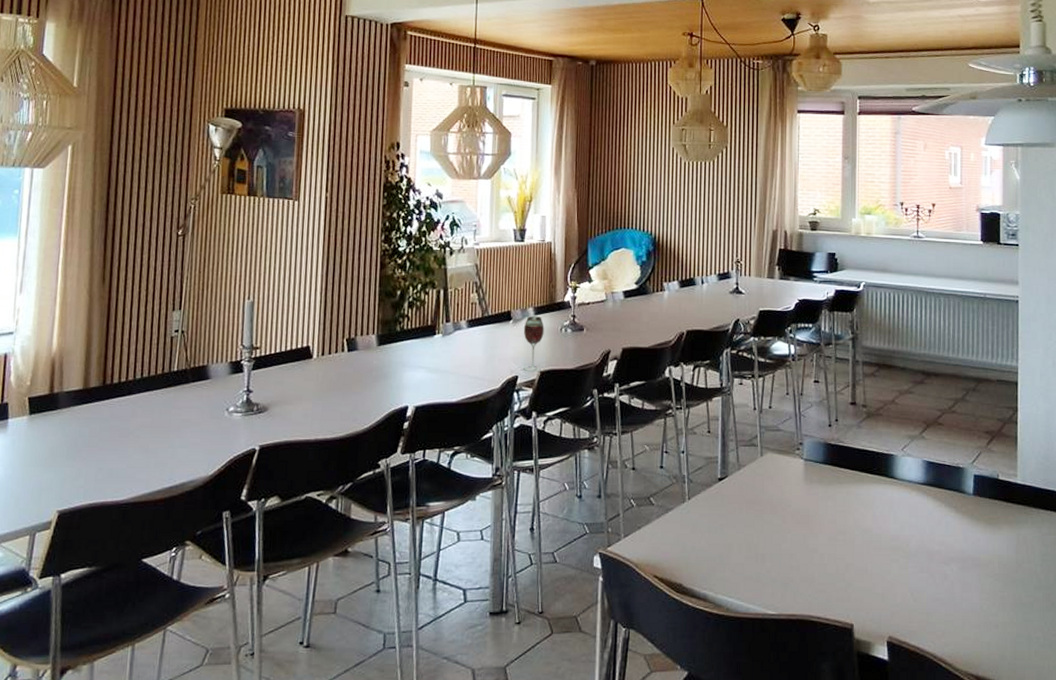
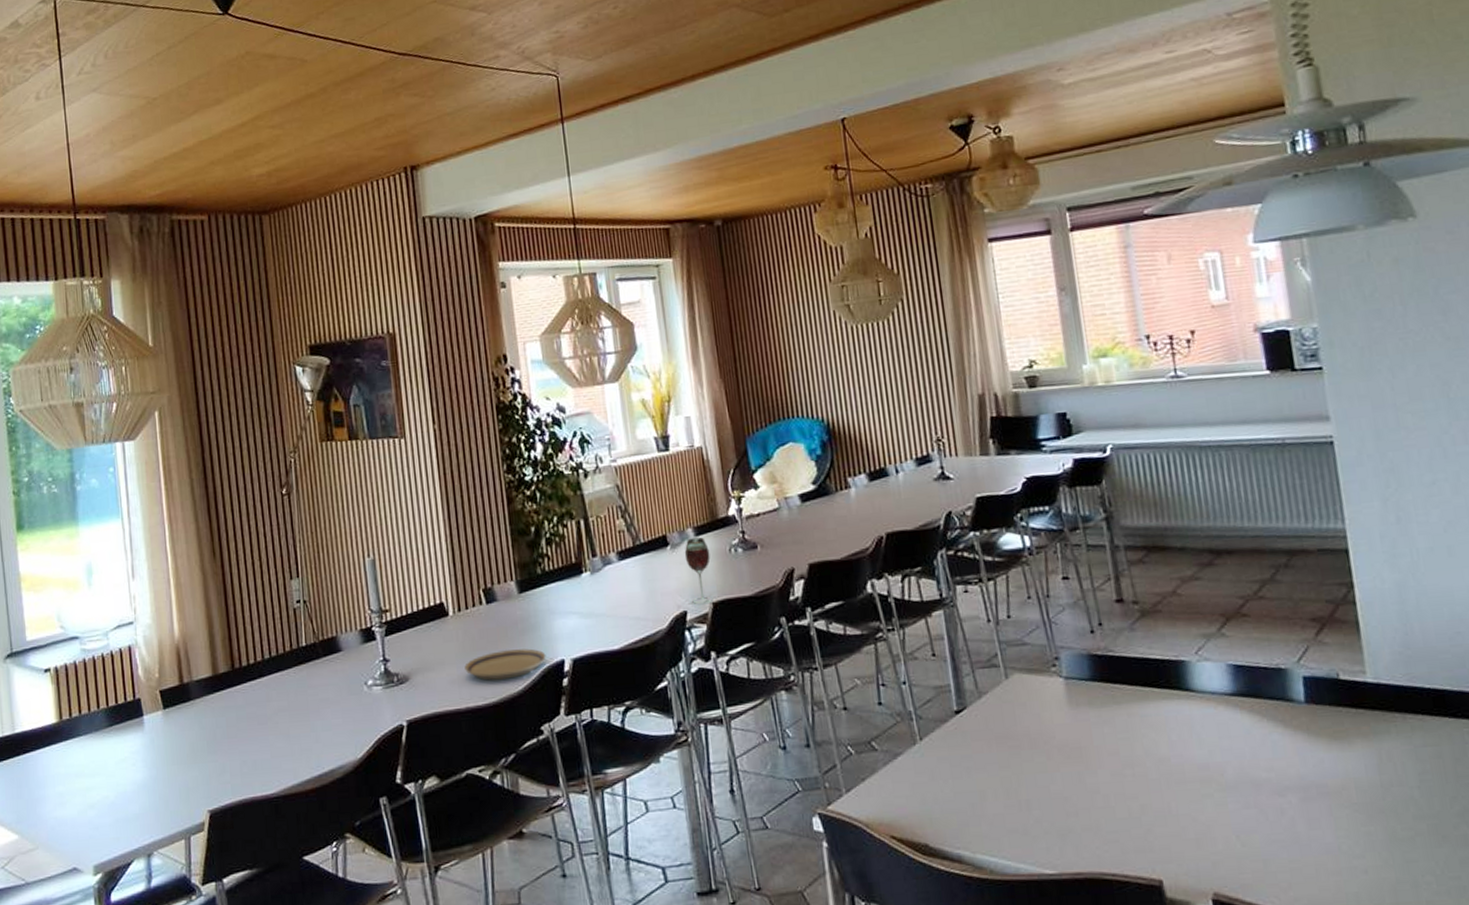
plate: none [319,393,393,418] -> present [464,648,546,680]

